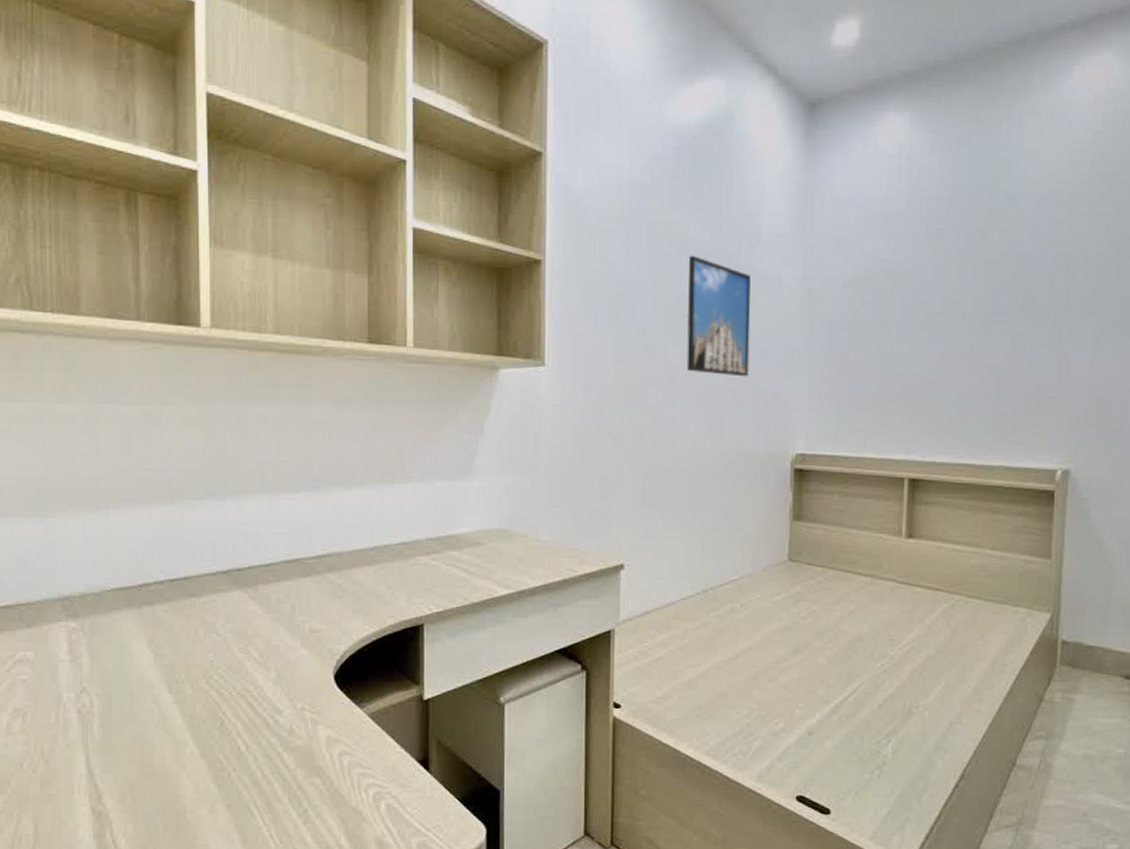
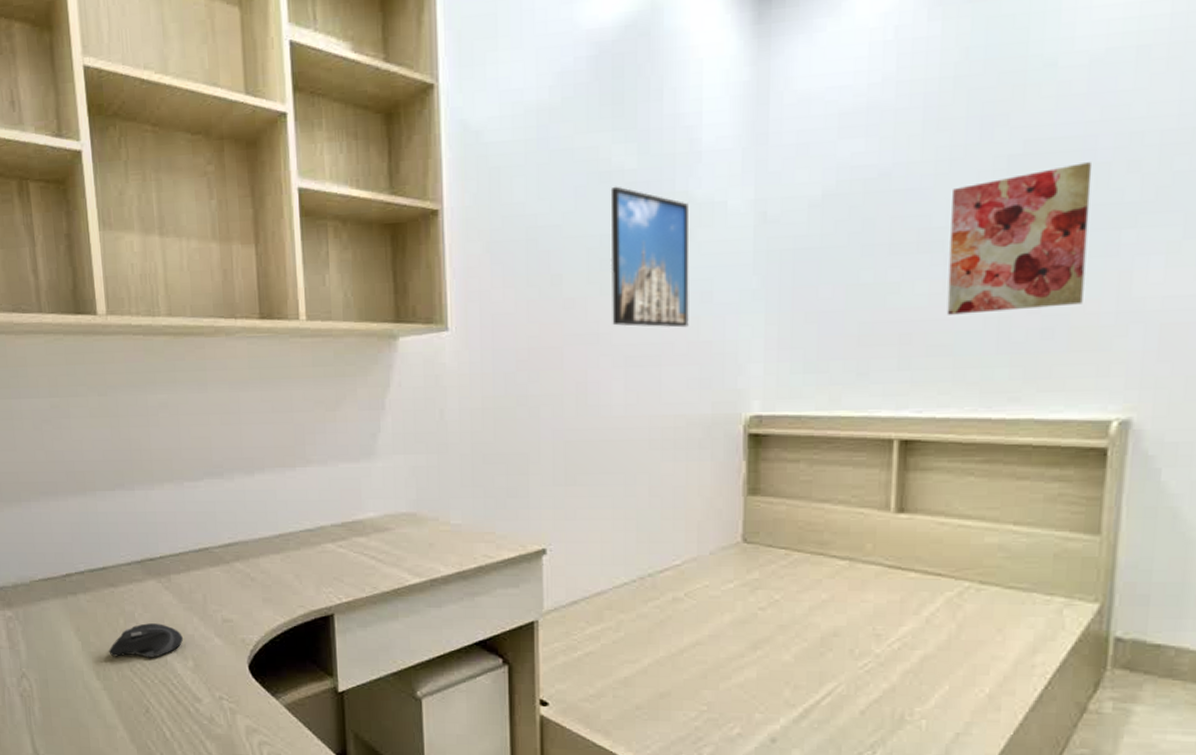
computer mouse: none [184,634,266,670] -> present [109,623,183,658]
wall art: none [943,273,1042,381] -> present [946,162,1093,315]

